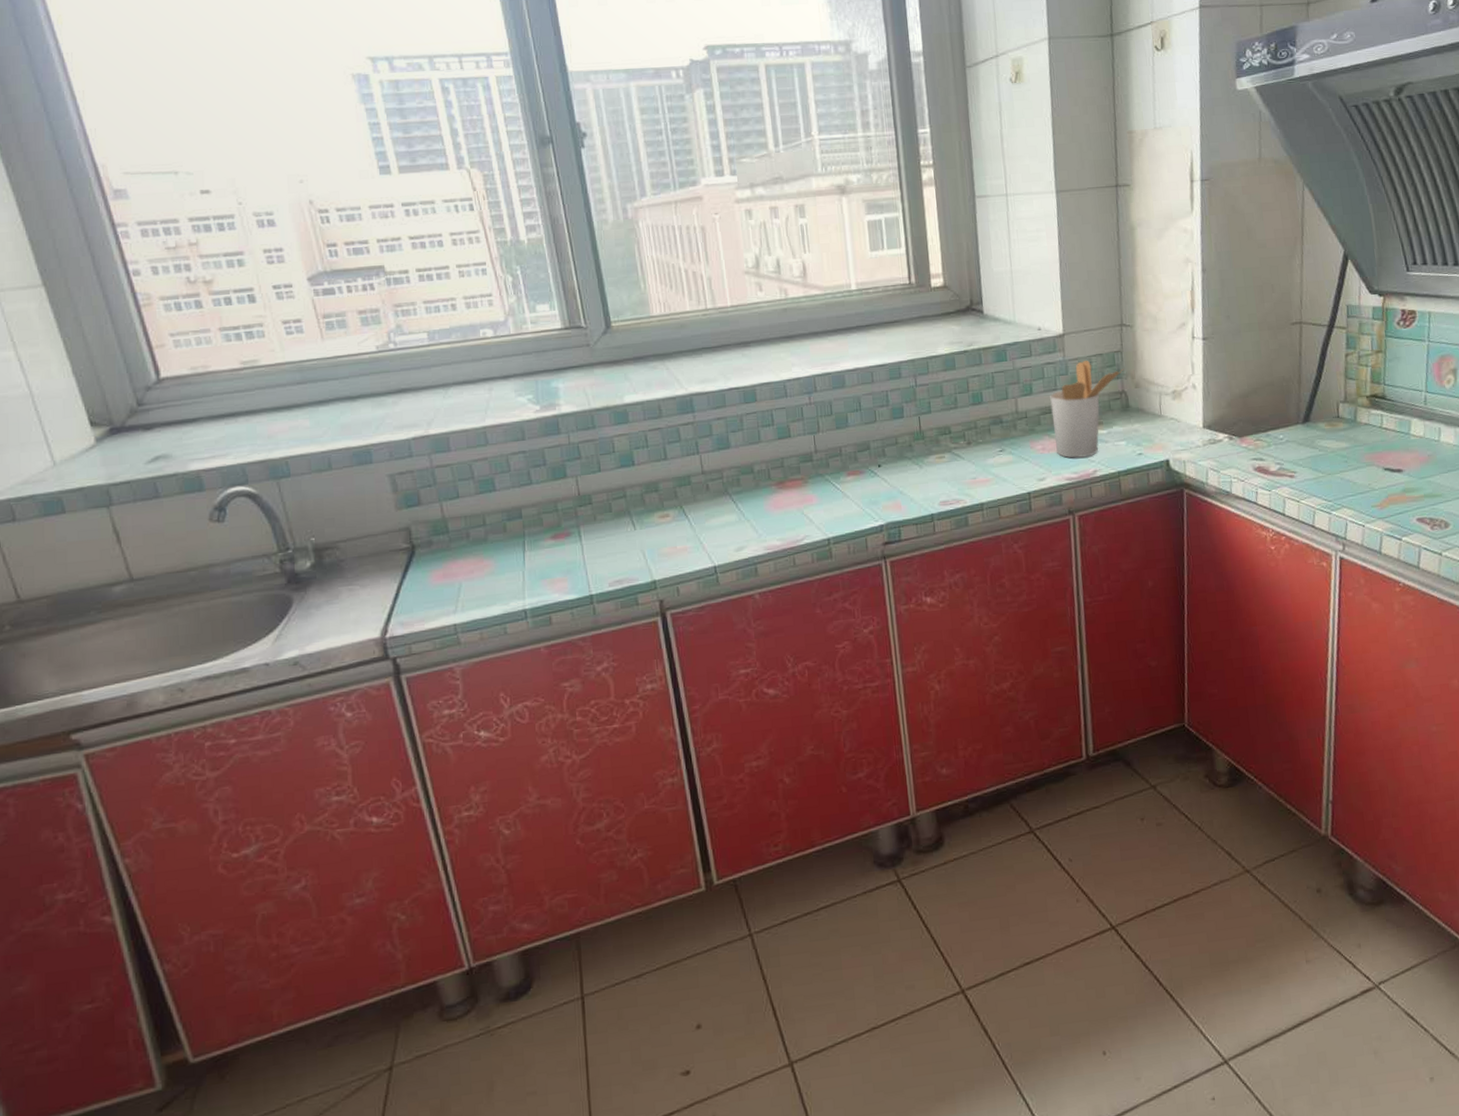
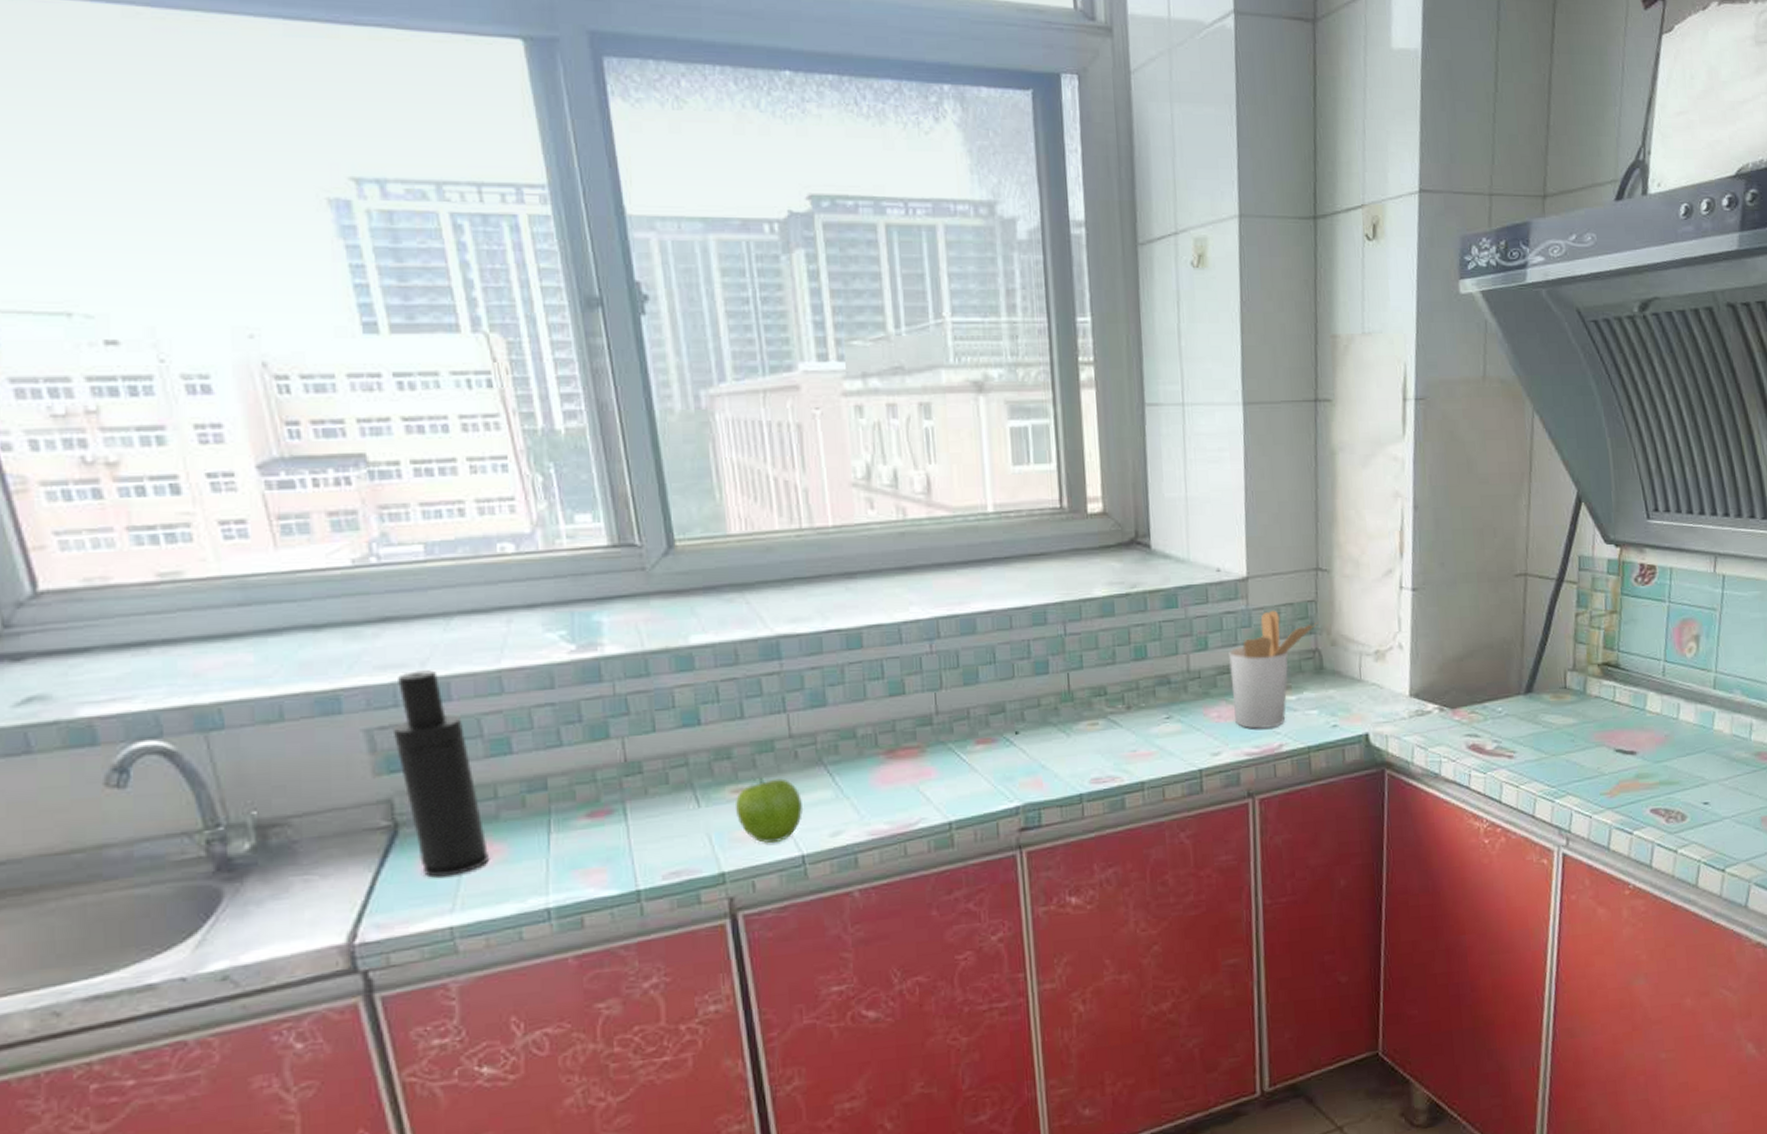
atomizer: none [408,428,480,587] -> present [392,670,489,878]
fruit: none [663,506,715,557] -> present [736,778,804,843]

